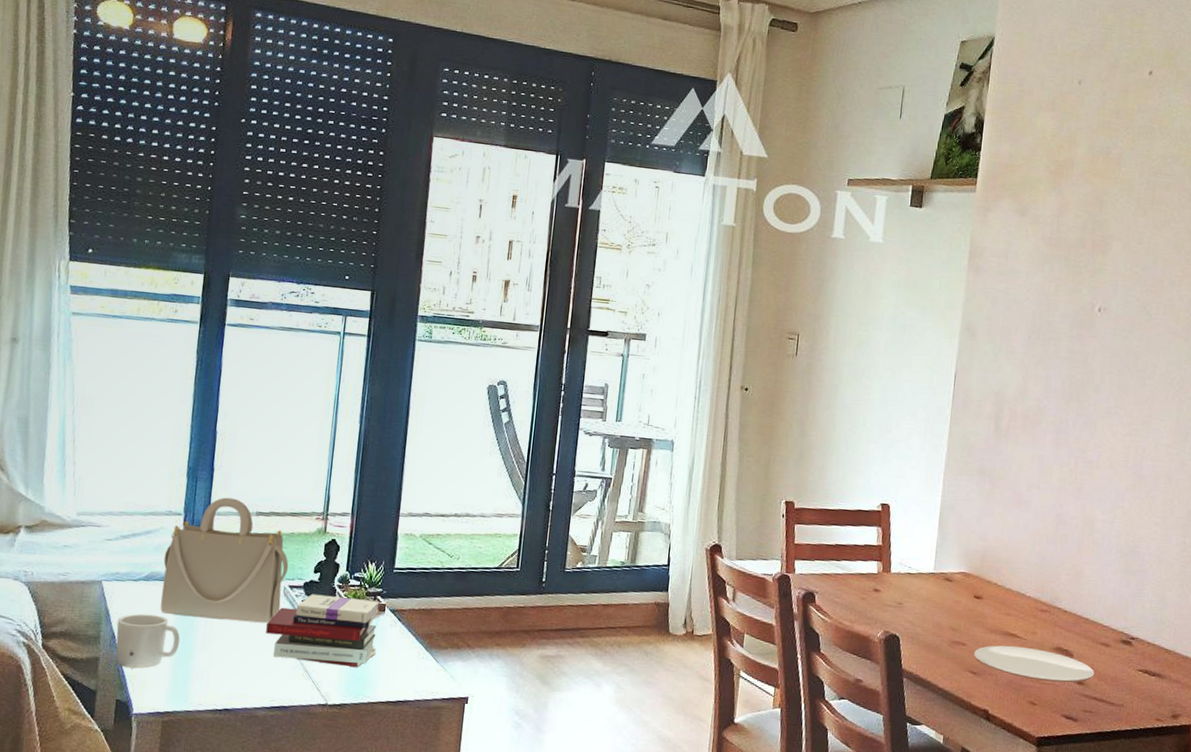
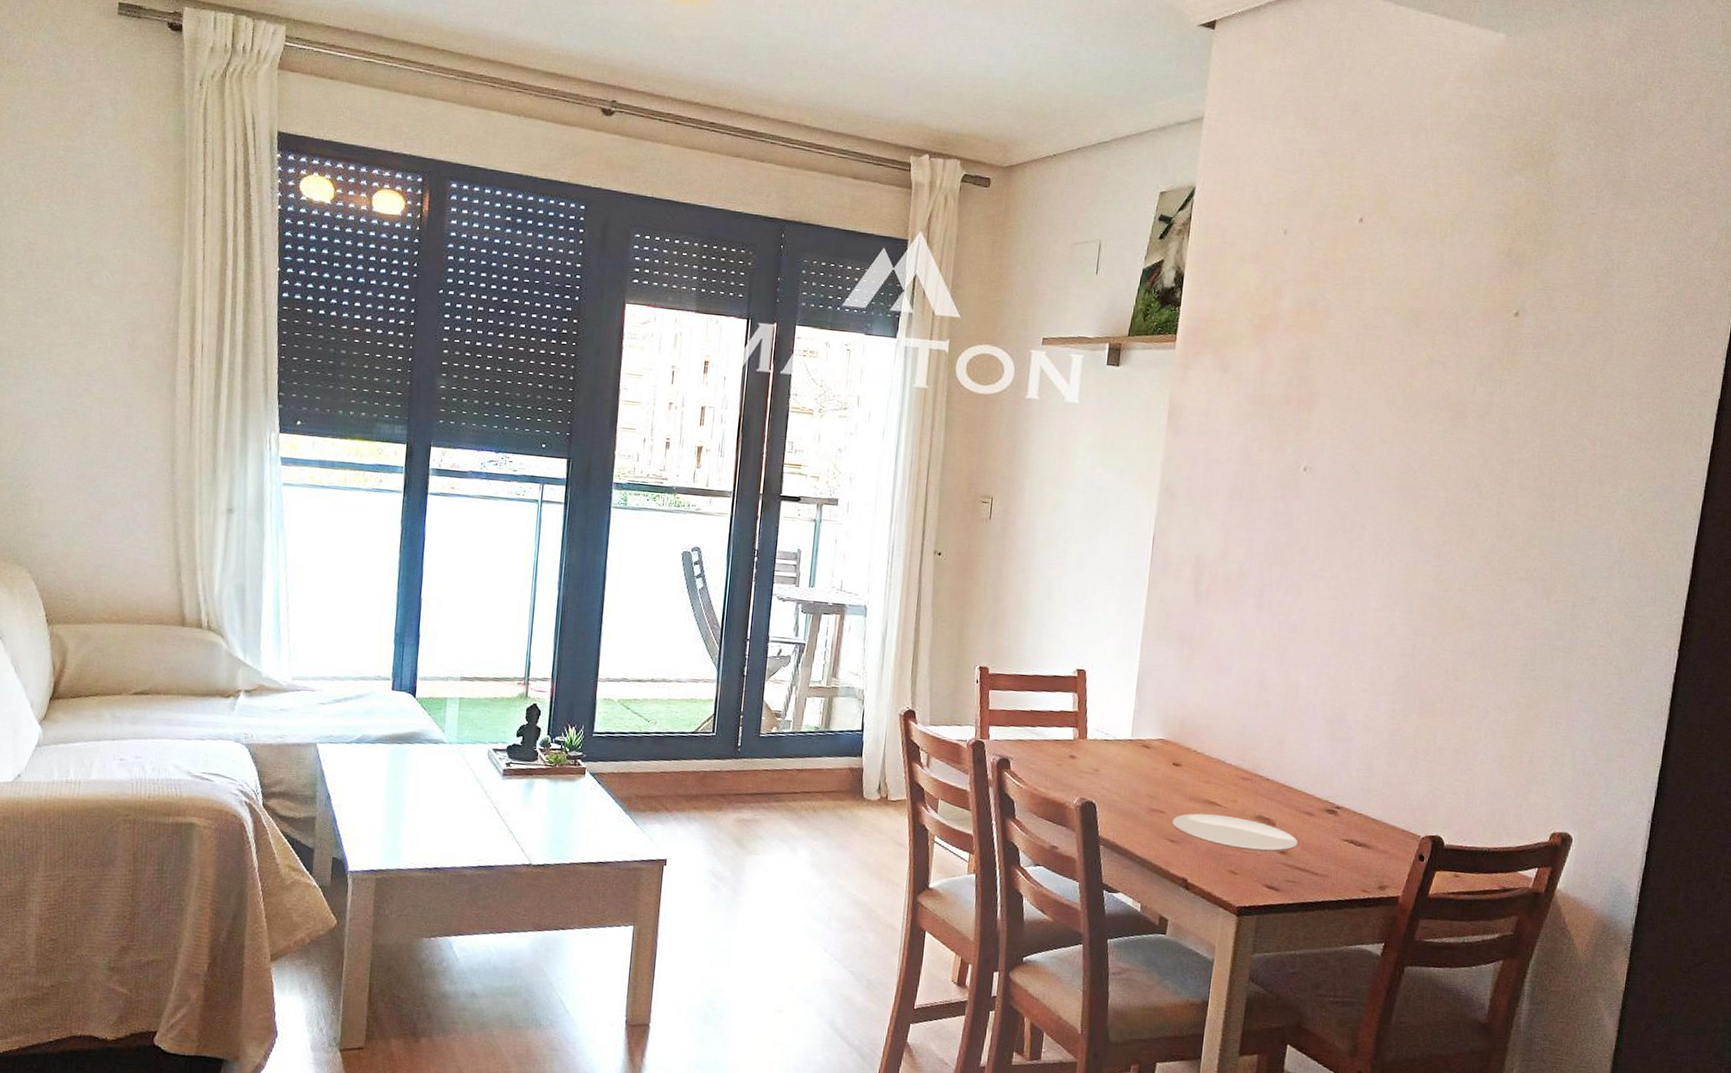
mug: present [115,613,181,669] -> none [331,775,391,829]
handbag: present [160,497,289,624] -> none [372,662,493,786]
books: present [266,594,380,667] -> none [472,757,580,829]

